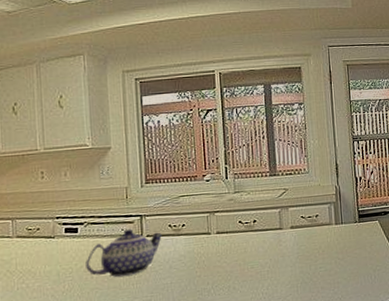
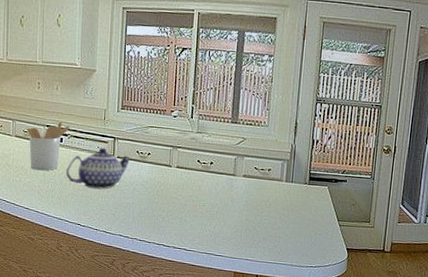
utensil holder: none [30,210,86,271] -> present [26,121,70,171]

